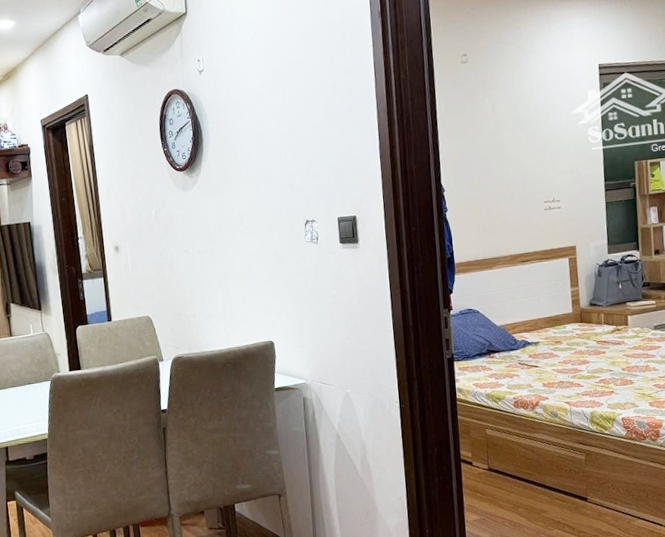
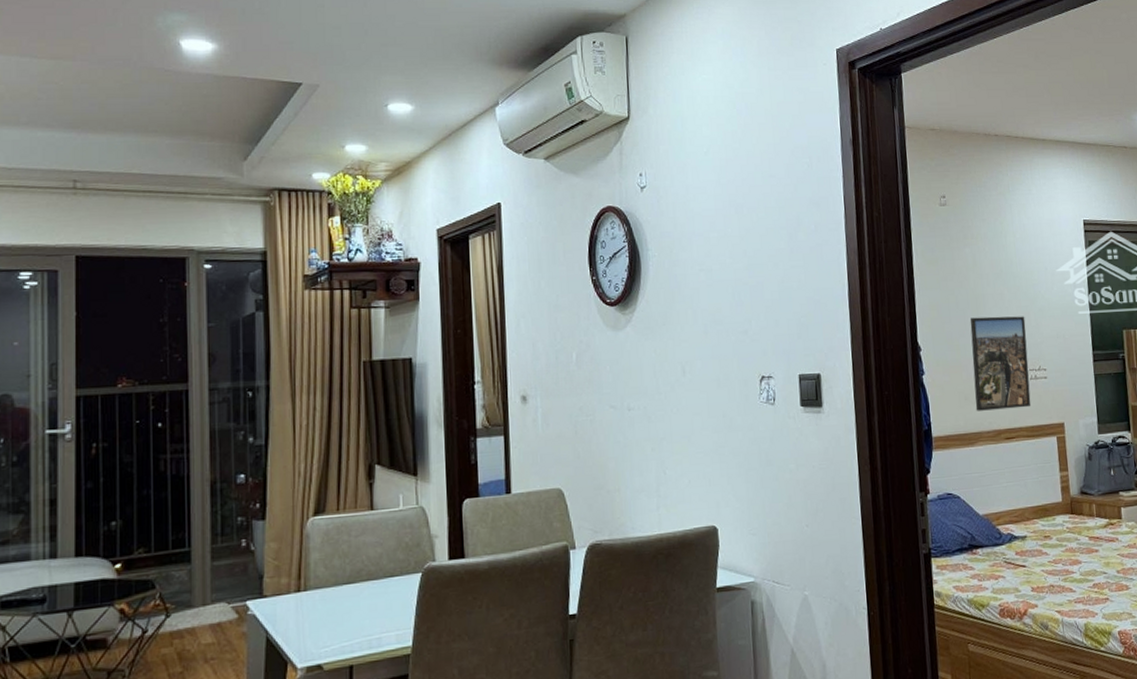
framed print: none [489,155,545,240] -> present [969,316,1031,411]

